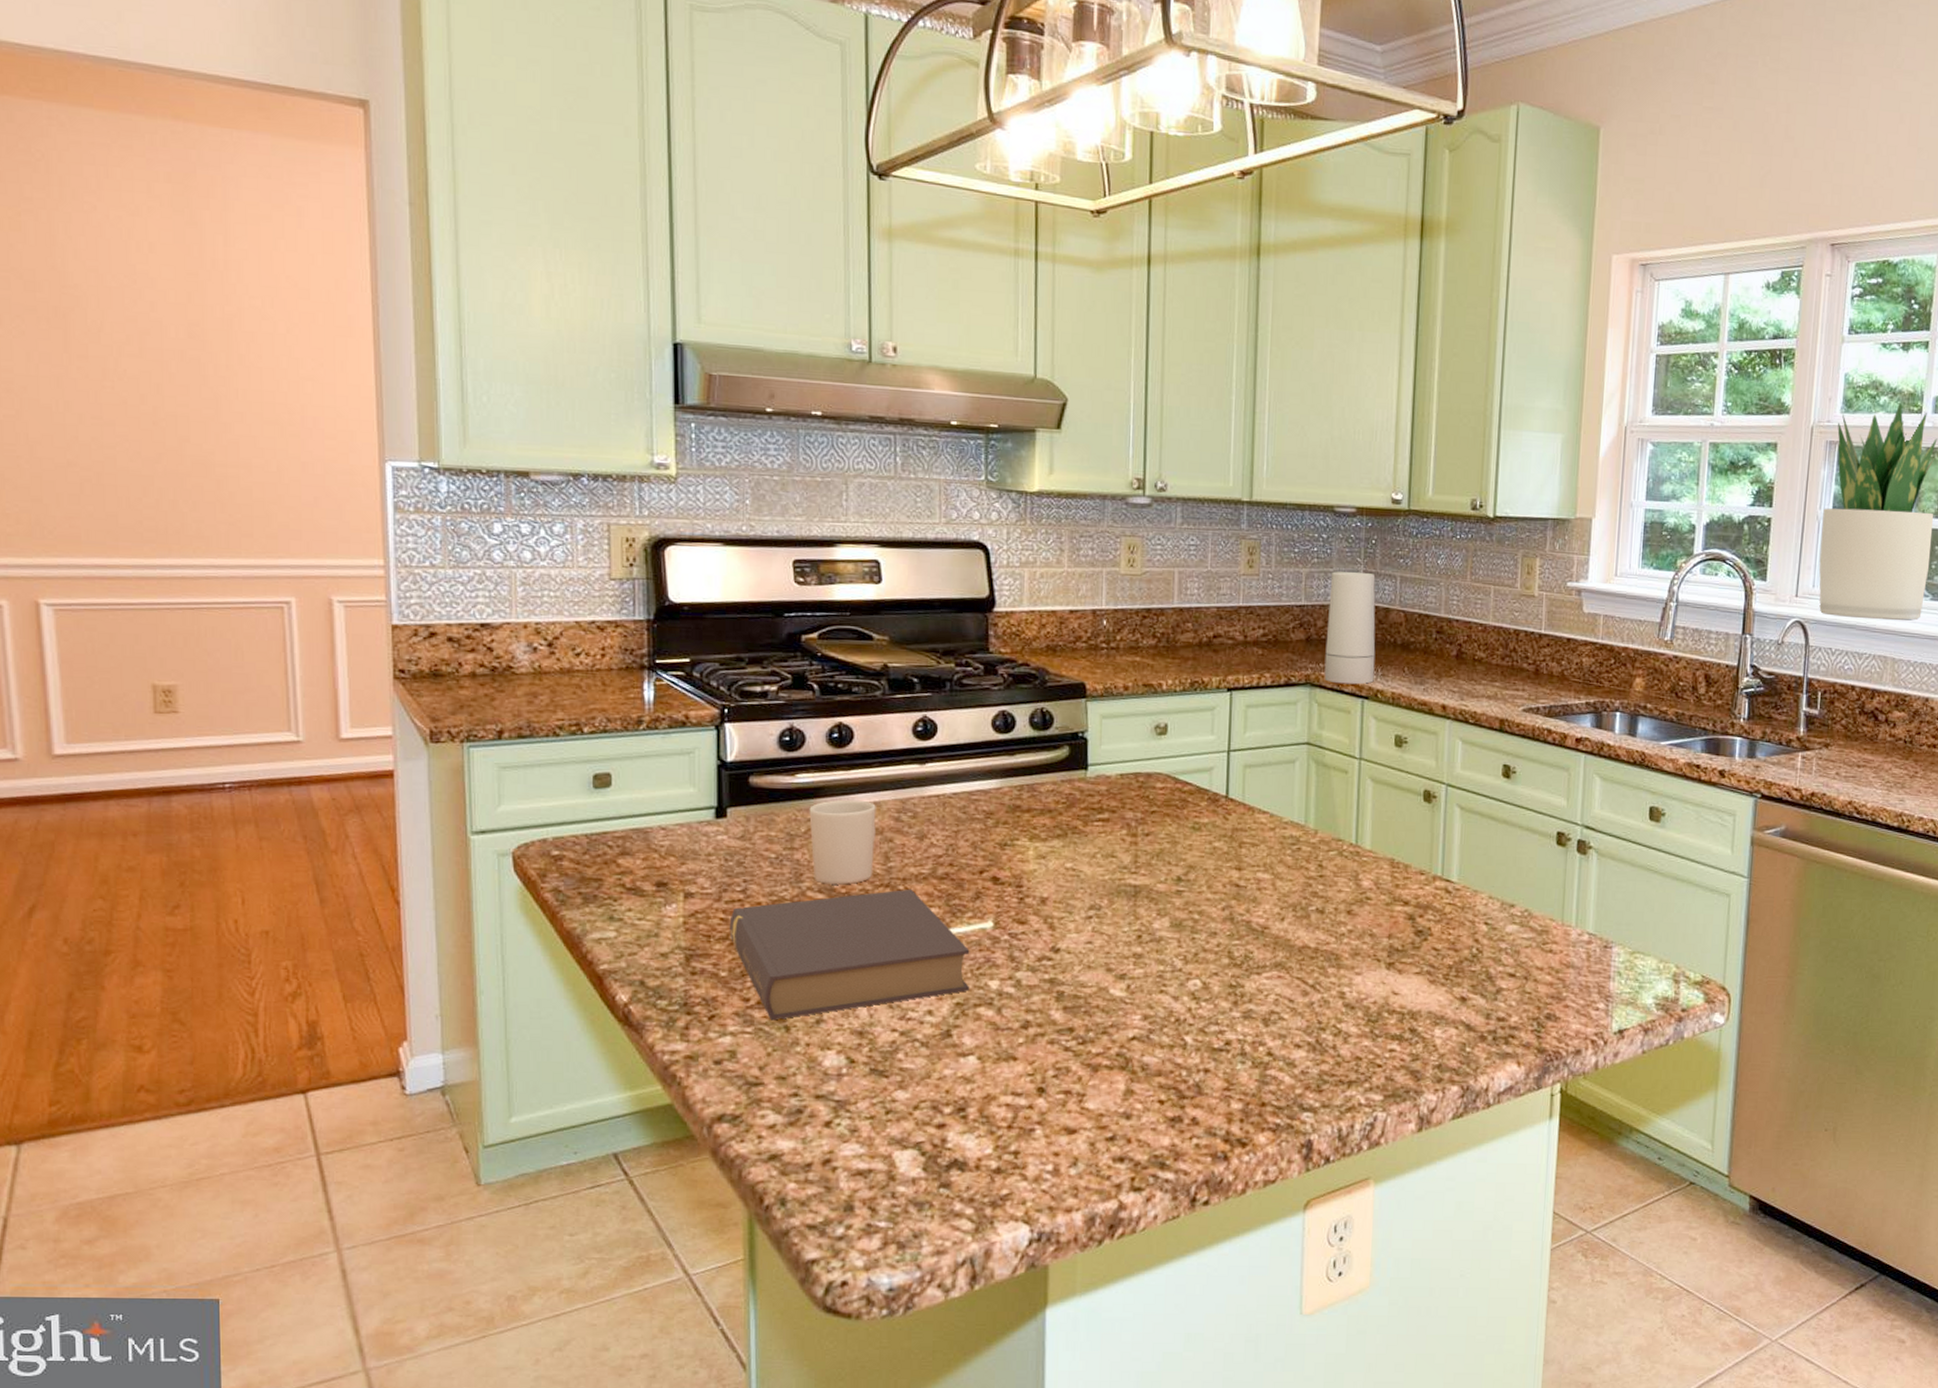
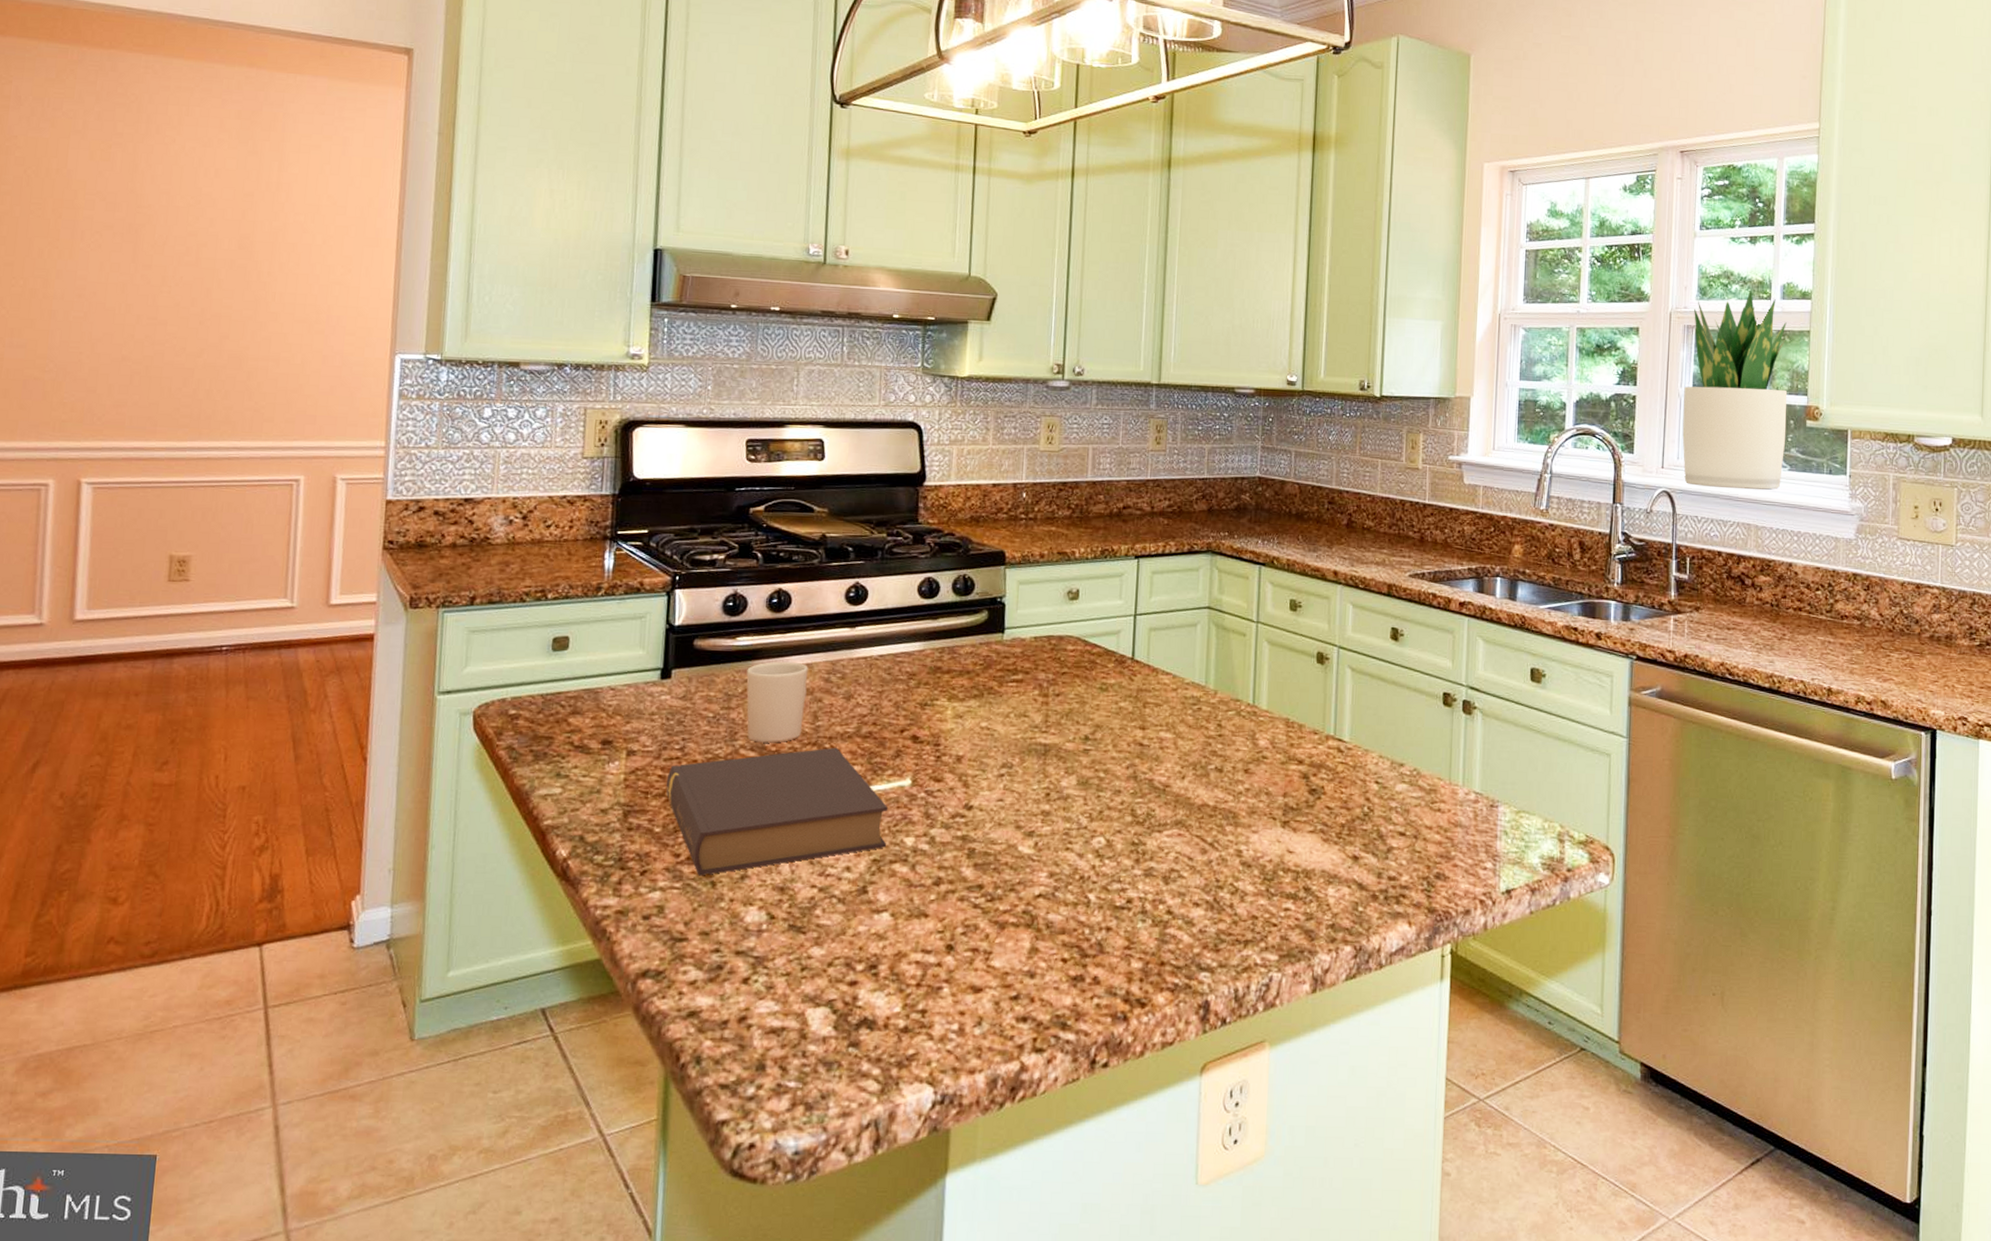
canister: present [1324,571,1376,685] -> none [1224,447,1272,552]

